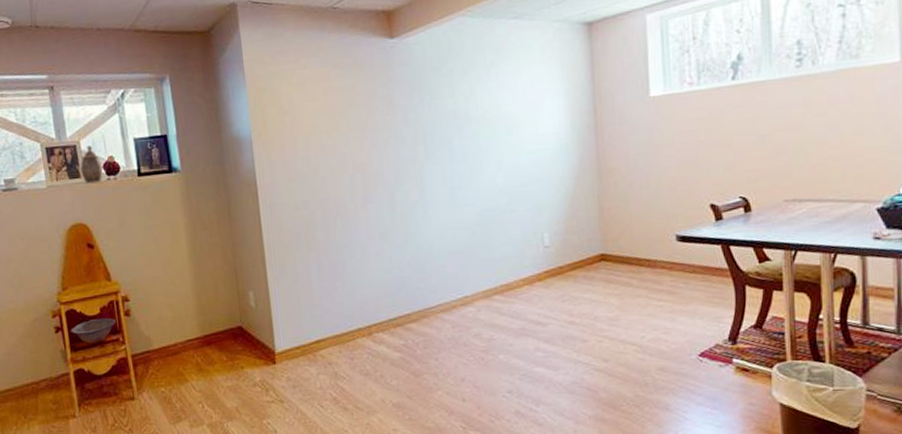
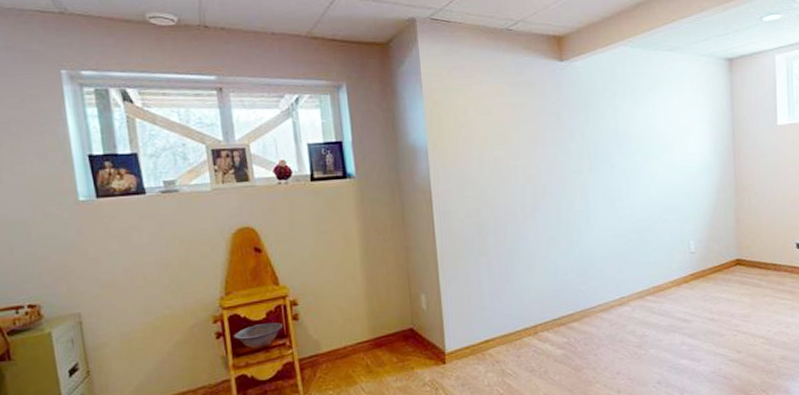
decorative jar: present [79,145,103,184] -> none [248,149,274,188]

